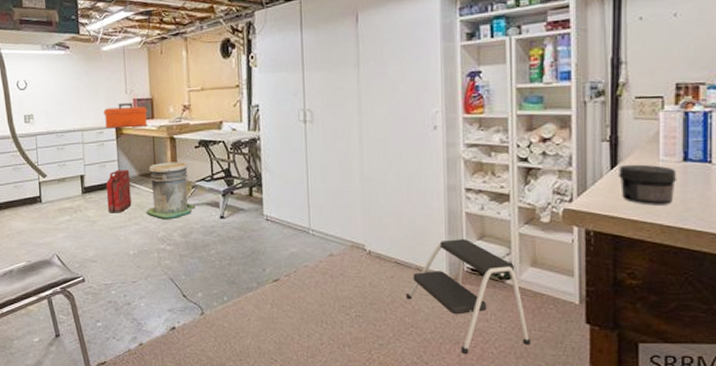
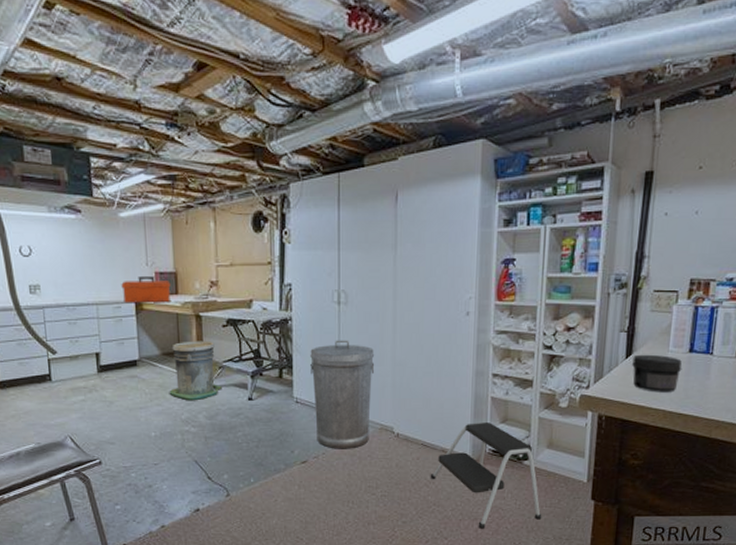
fuel can: present [106,169,132,213] -> none [124,348,153,394]
trash can: none [279,157,343,267] -> present [310,340,375,449]

